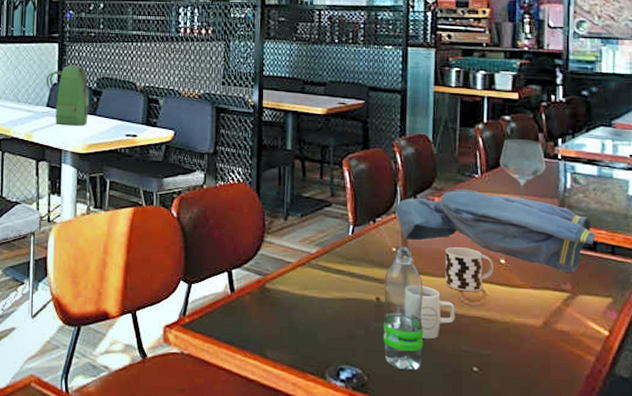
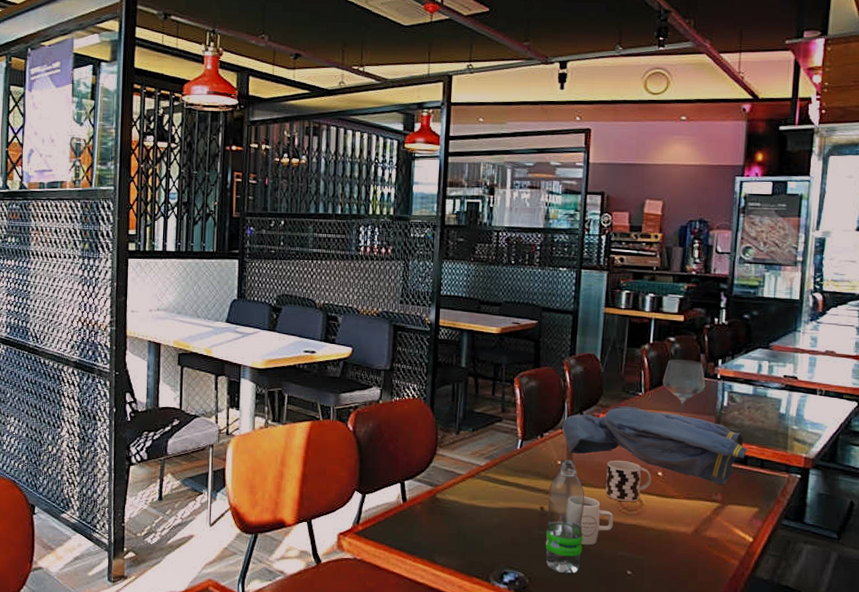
backpack: present [46,64,89,126] -> none [225,281,269,342]

